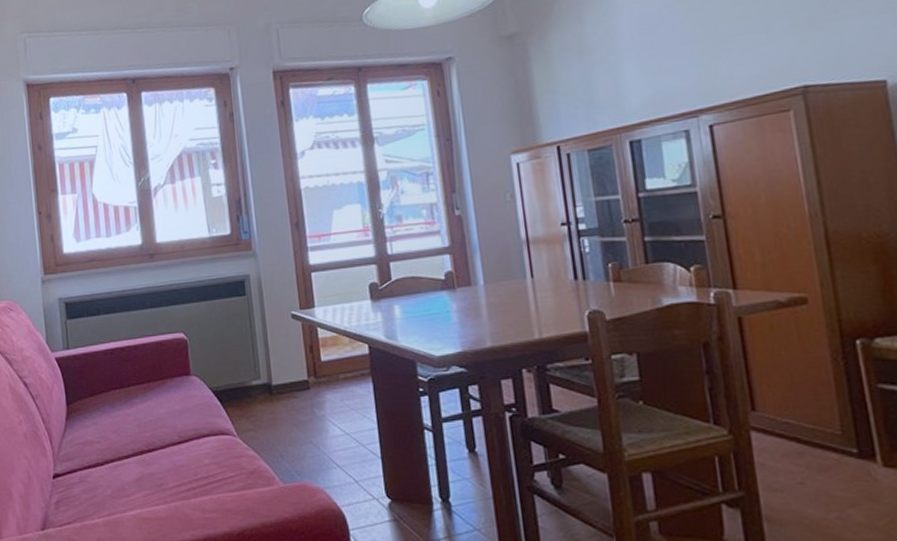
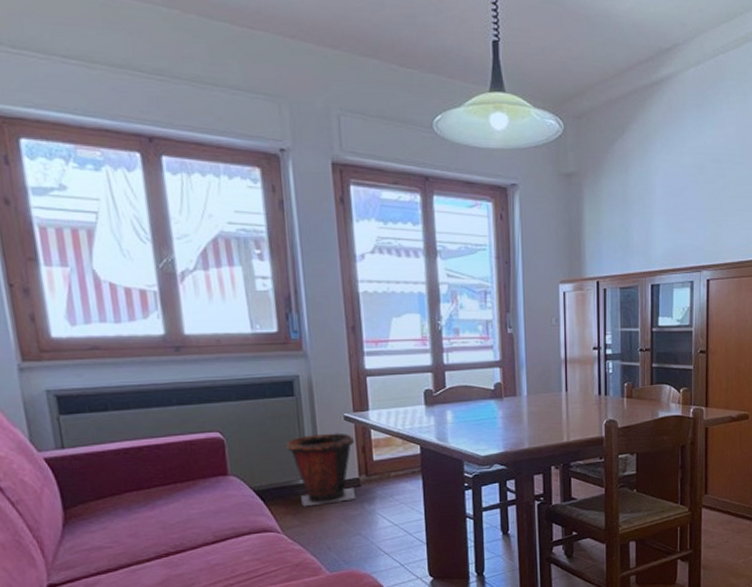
waste bin: none [240,331,306,410] -> present [286,433,357,507]

